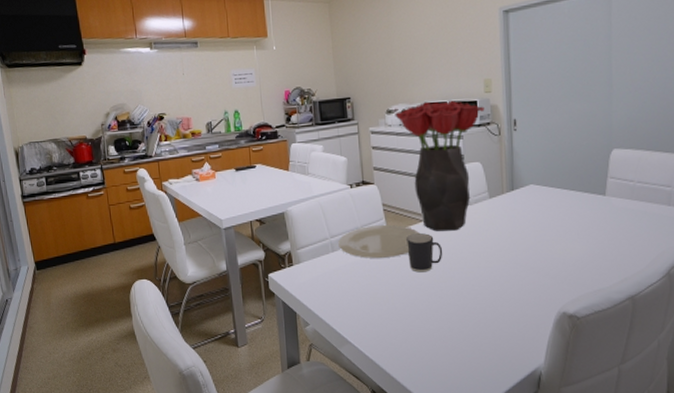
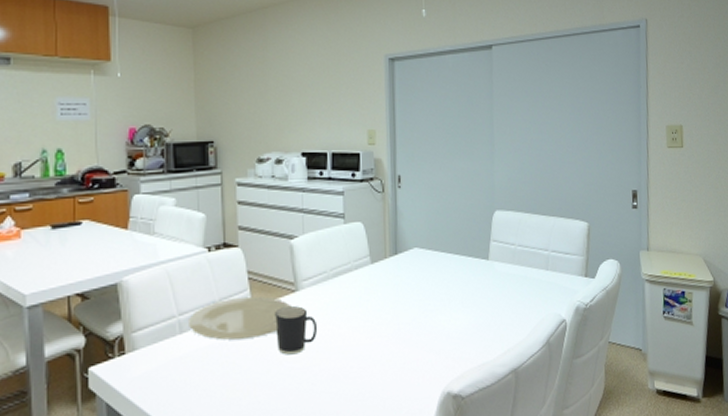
bouquet: present [395,100,485,232] -> none [267,150,368,304]

